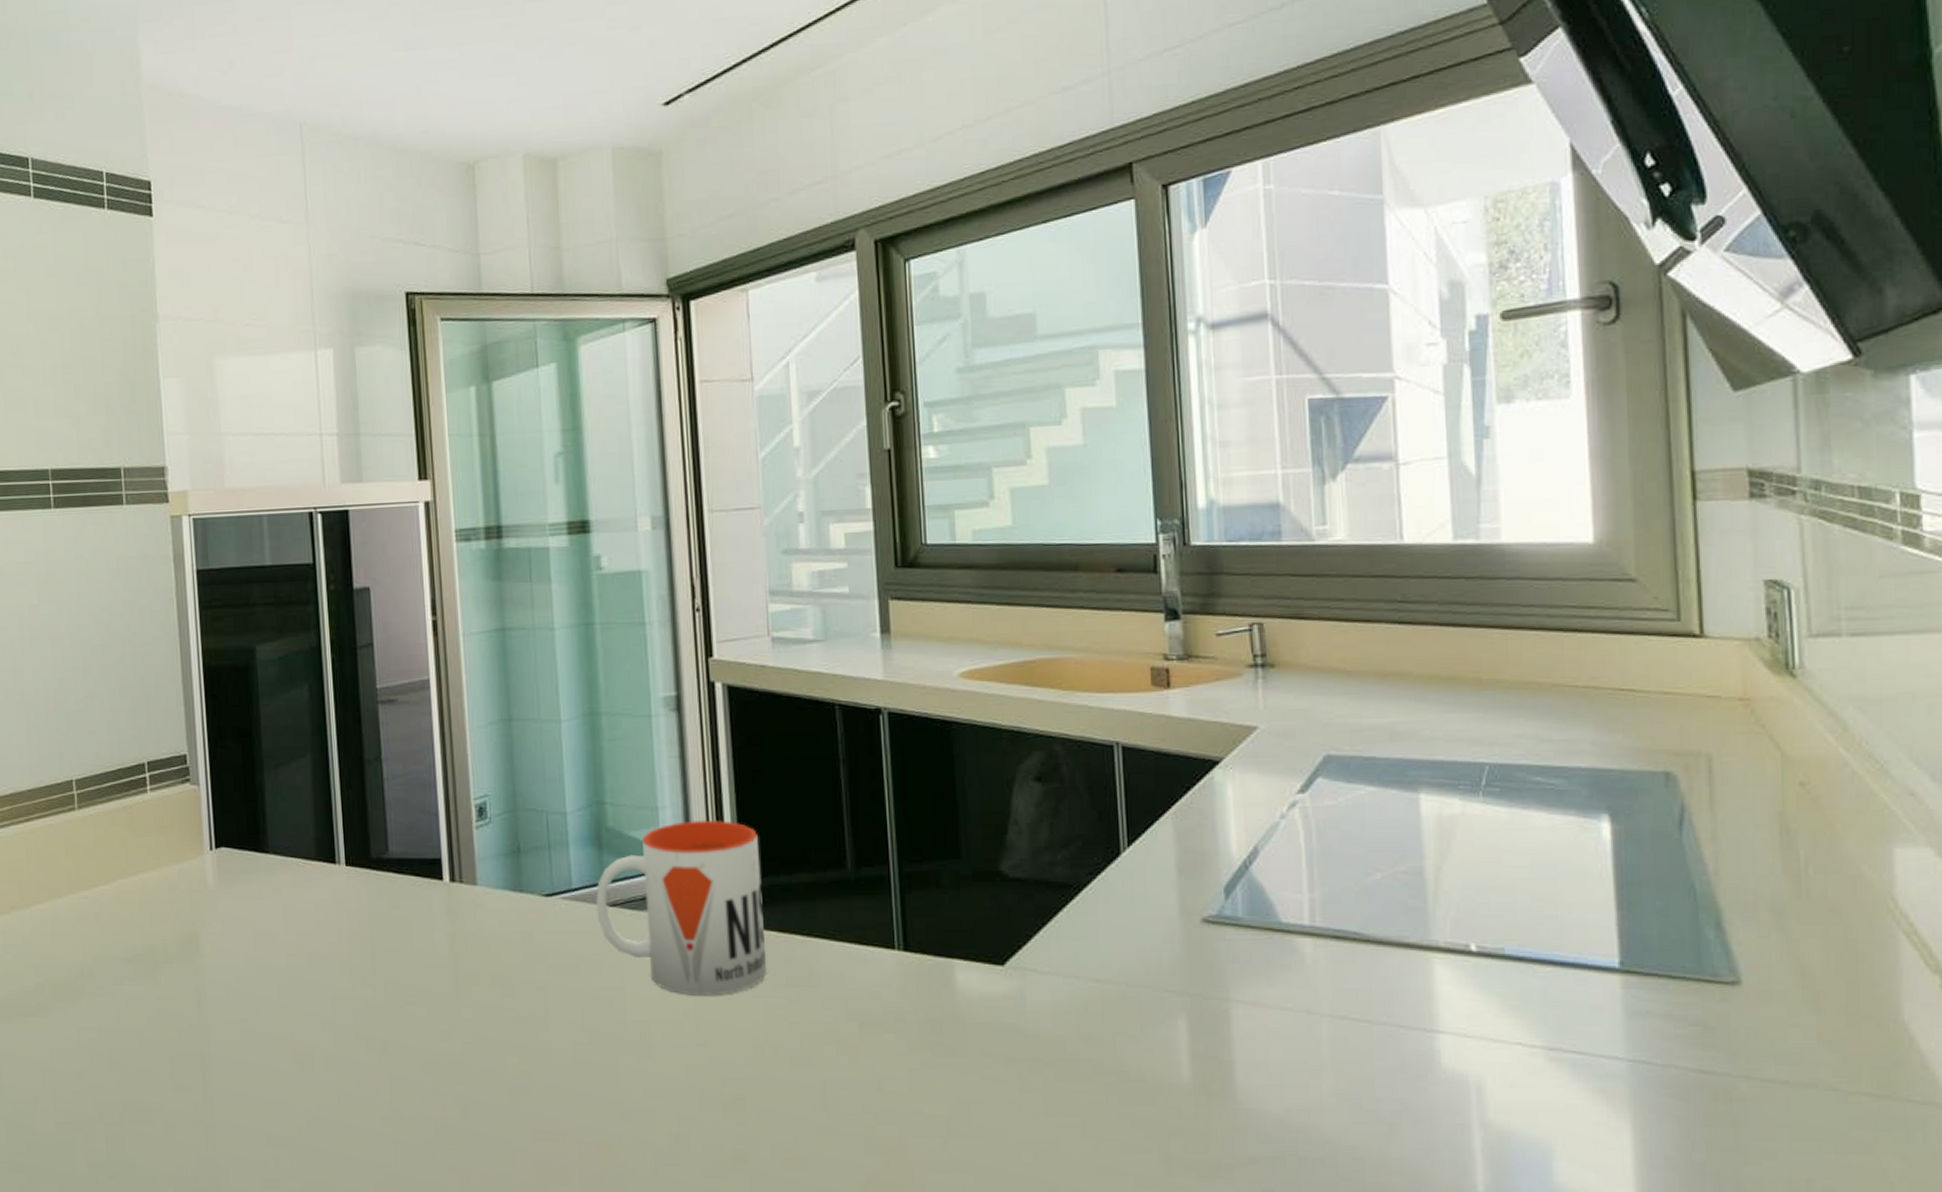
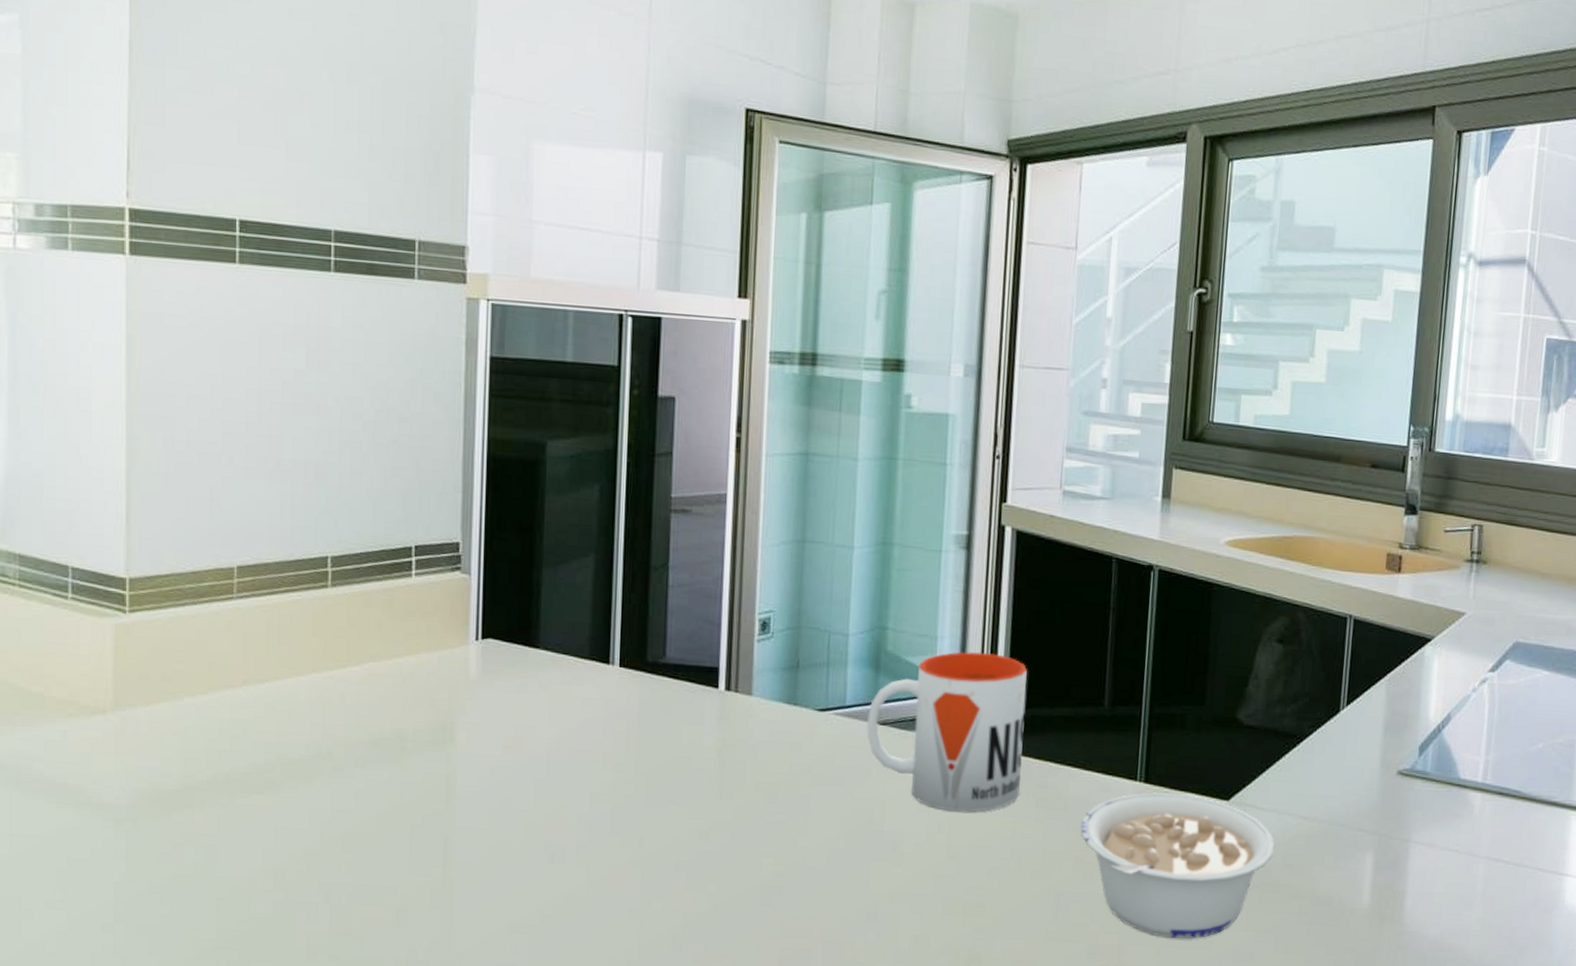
legume: none [838,960,1067,1129] -> present [1080,792,1275,940]

